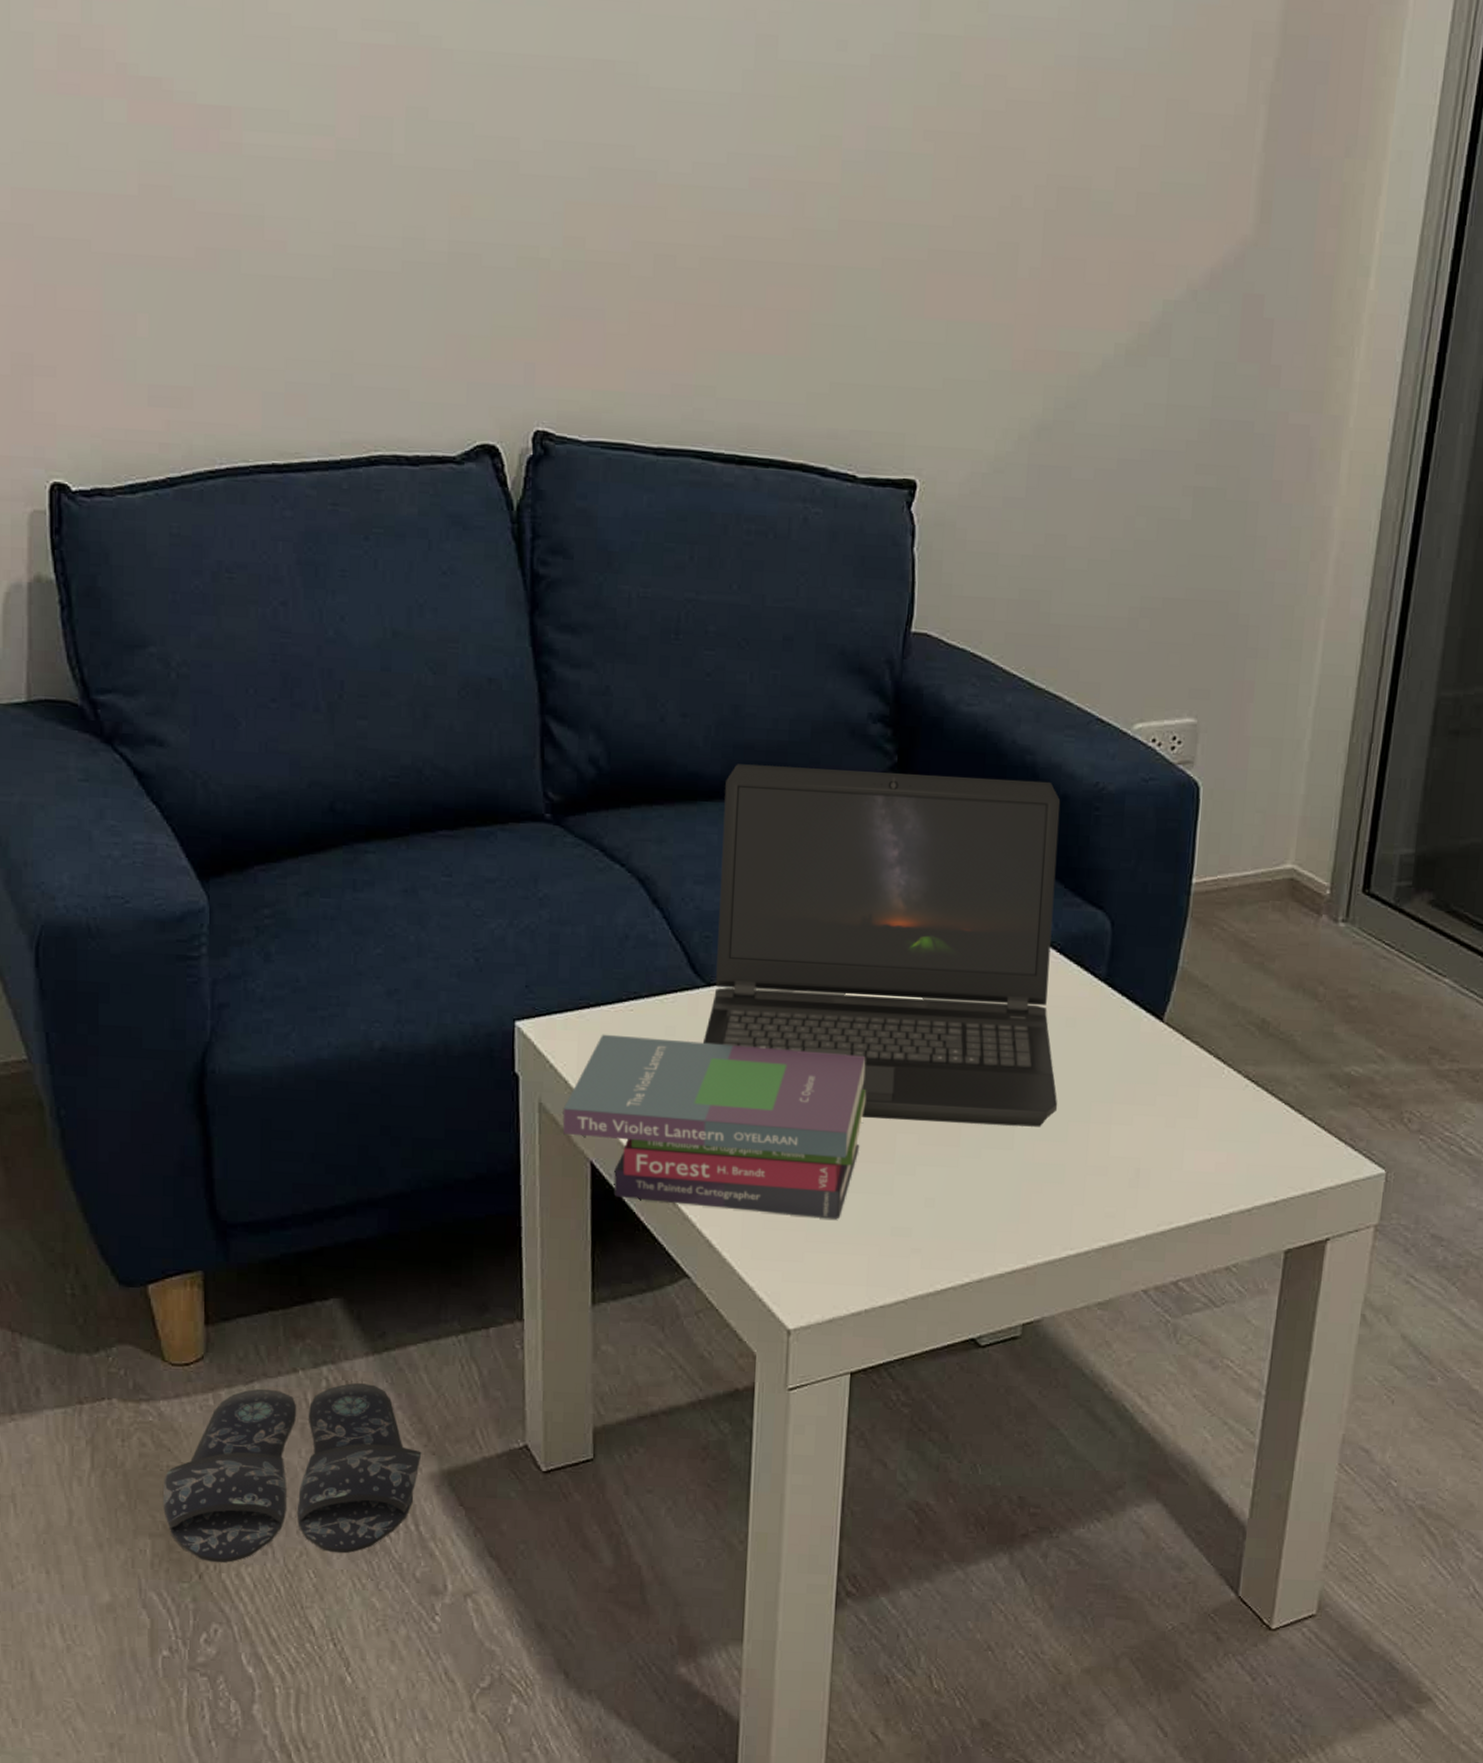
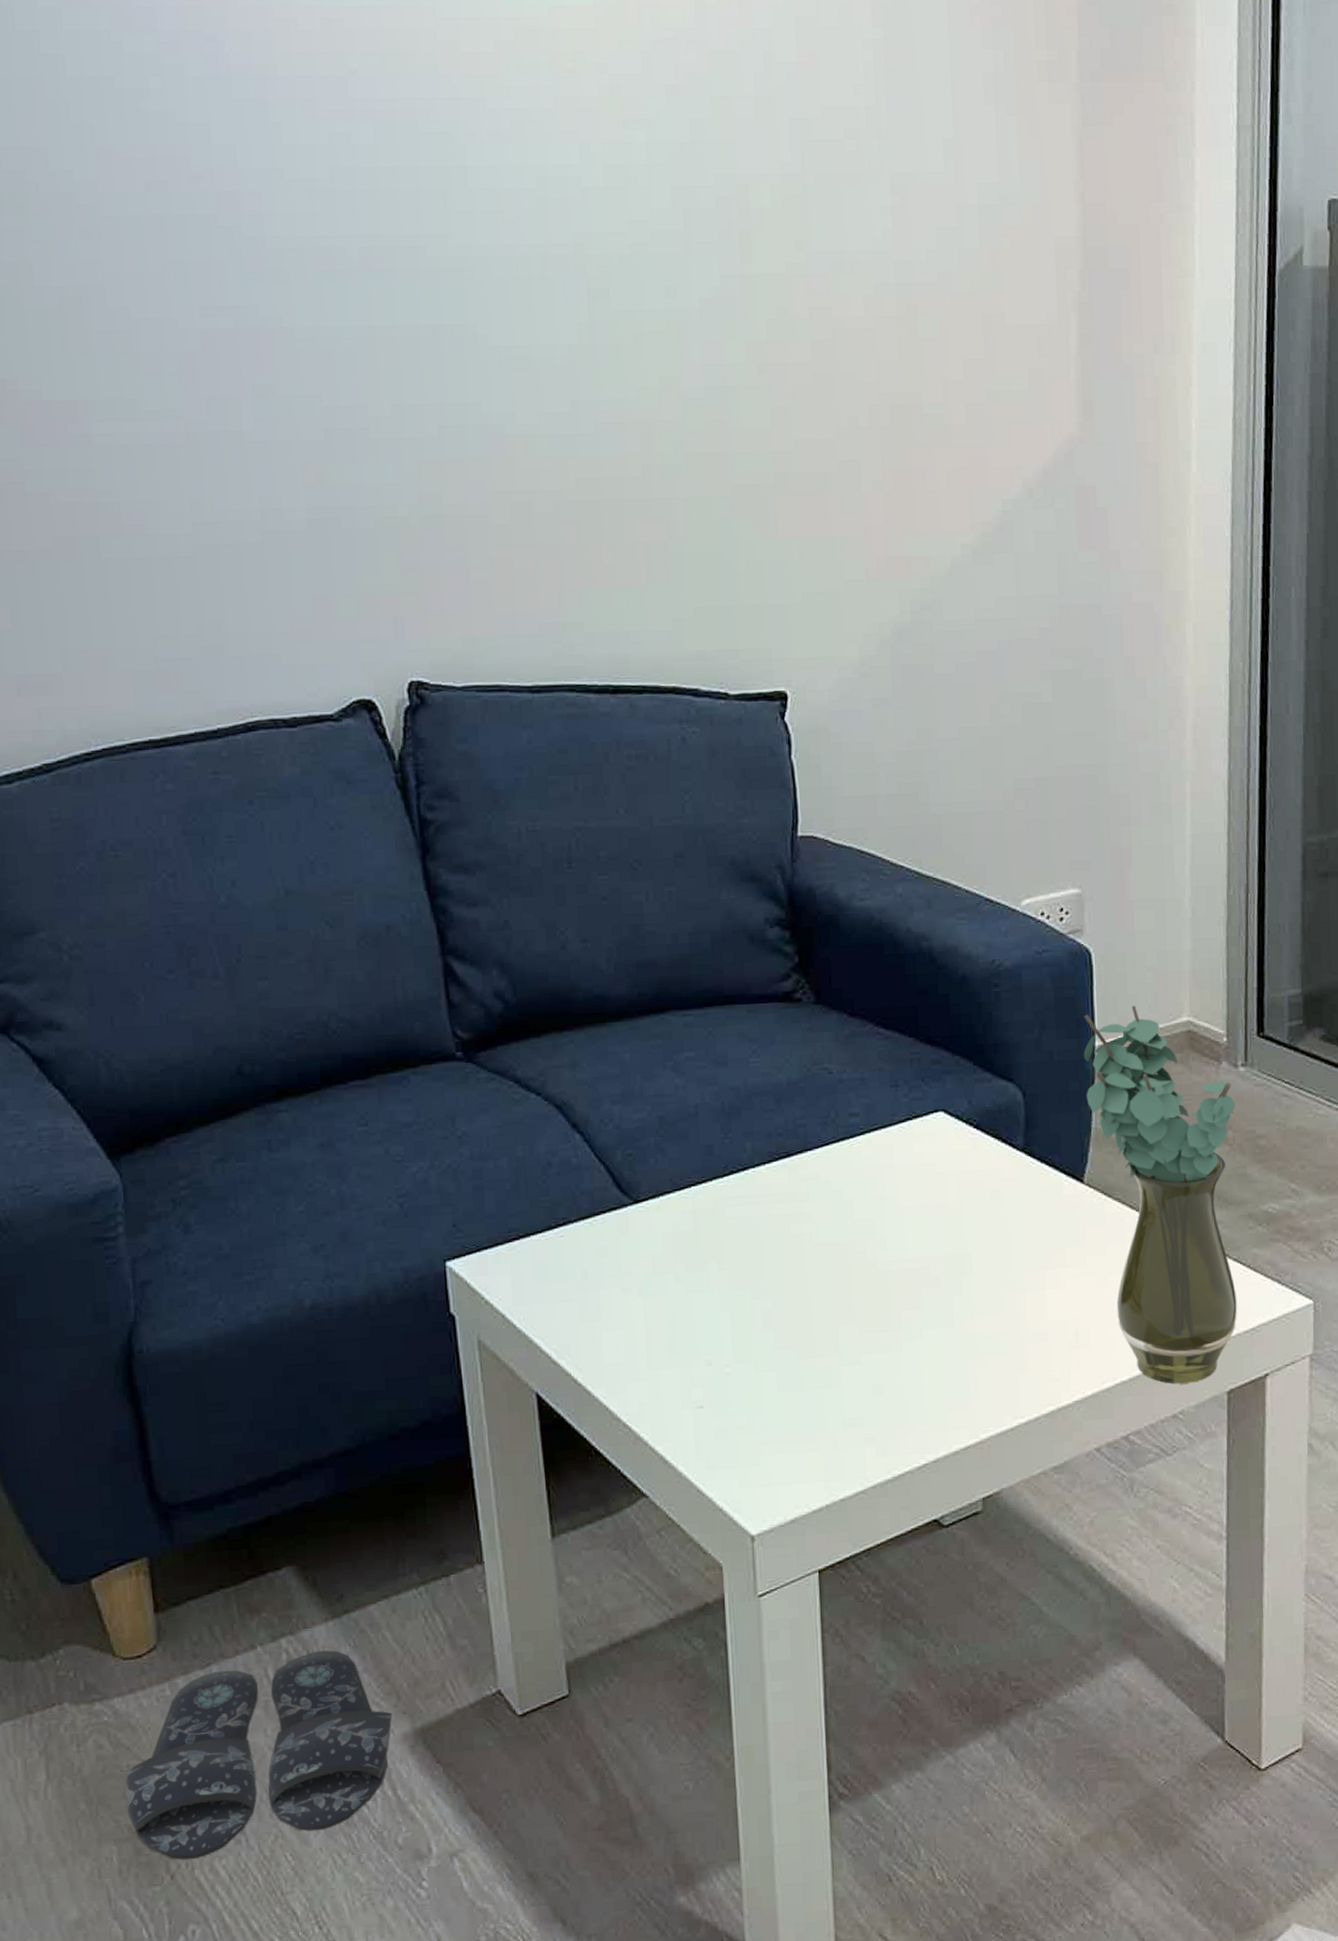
books: present [562,1034,867,1220] -> none [503,1252,805,1426]
laptop computer: present [704,764,1061,1127] -> none [632,964,991,1314]
vase: none [1176,846,1331,1238] -> present [1083,1005,1238,1384]

